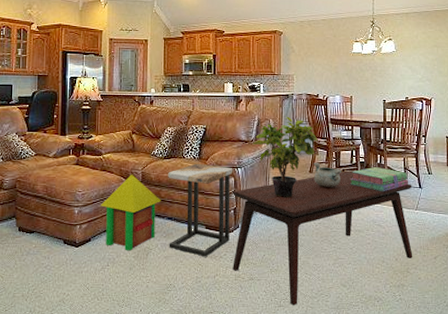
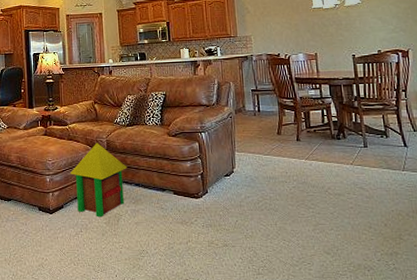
side table: present [168,163,233,257] -> none [132,129,199,223]
coffee table: present [233,170,413,306] -> none [198,131,405,274]
potted plant: present [253,116,318,197] -> none [215,78,284,161]
decorative bowl: present [313,162,342,187] -> none [281,123,313,149]
stack of books: present [350,167,409,192] -> none [323,126,392,153]

